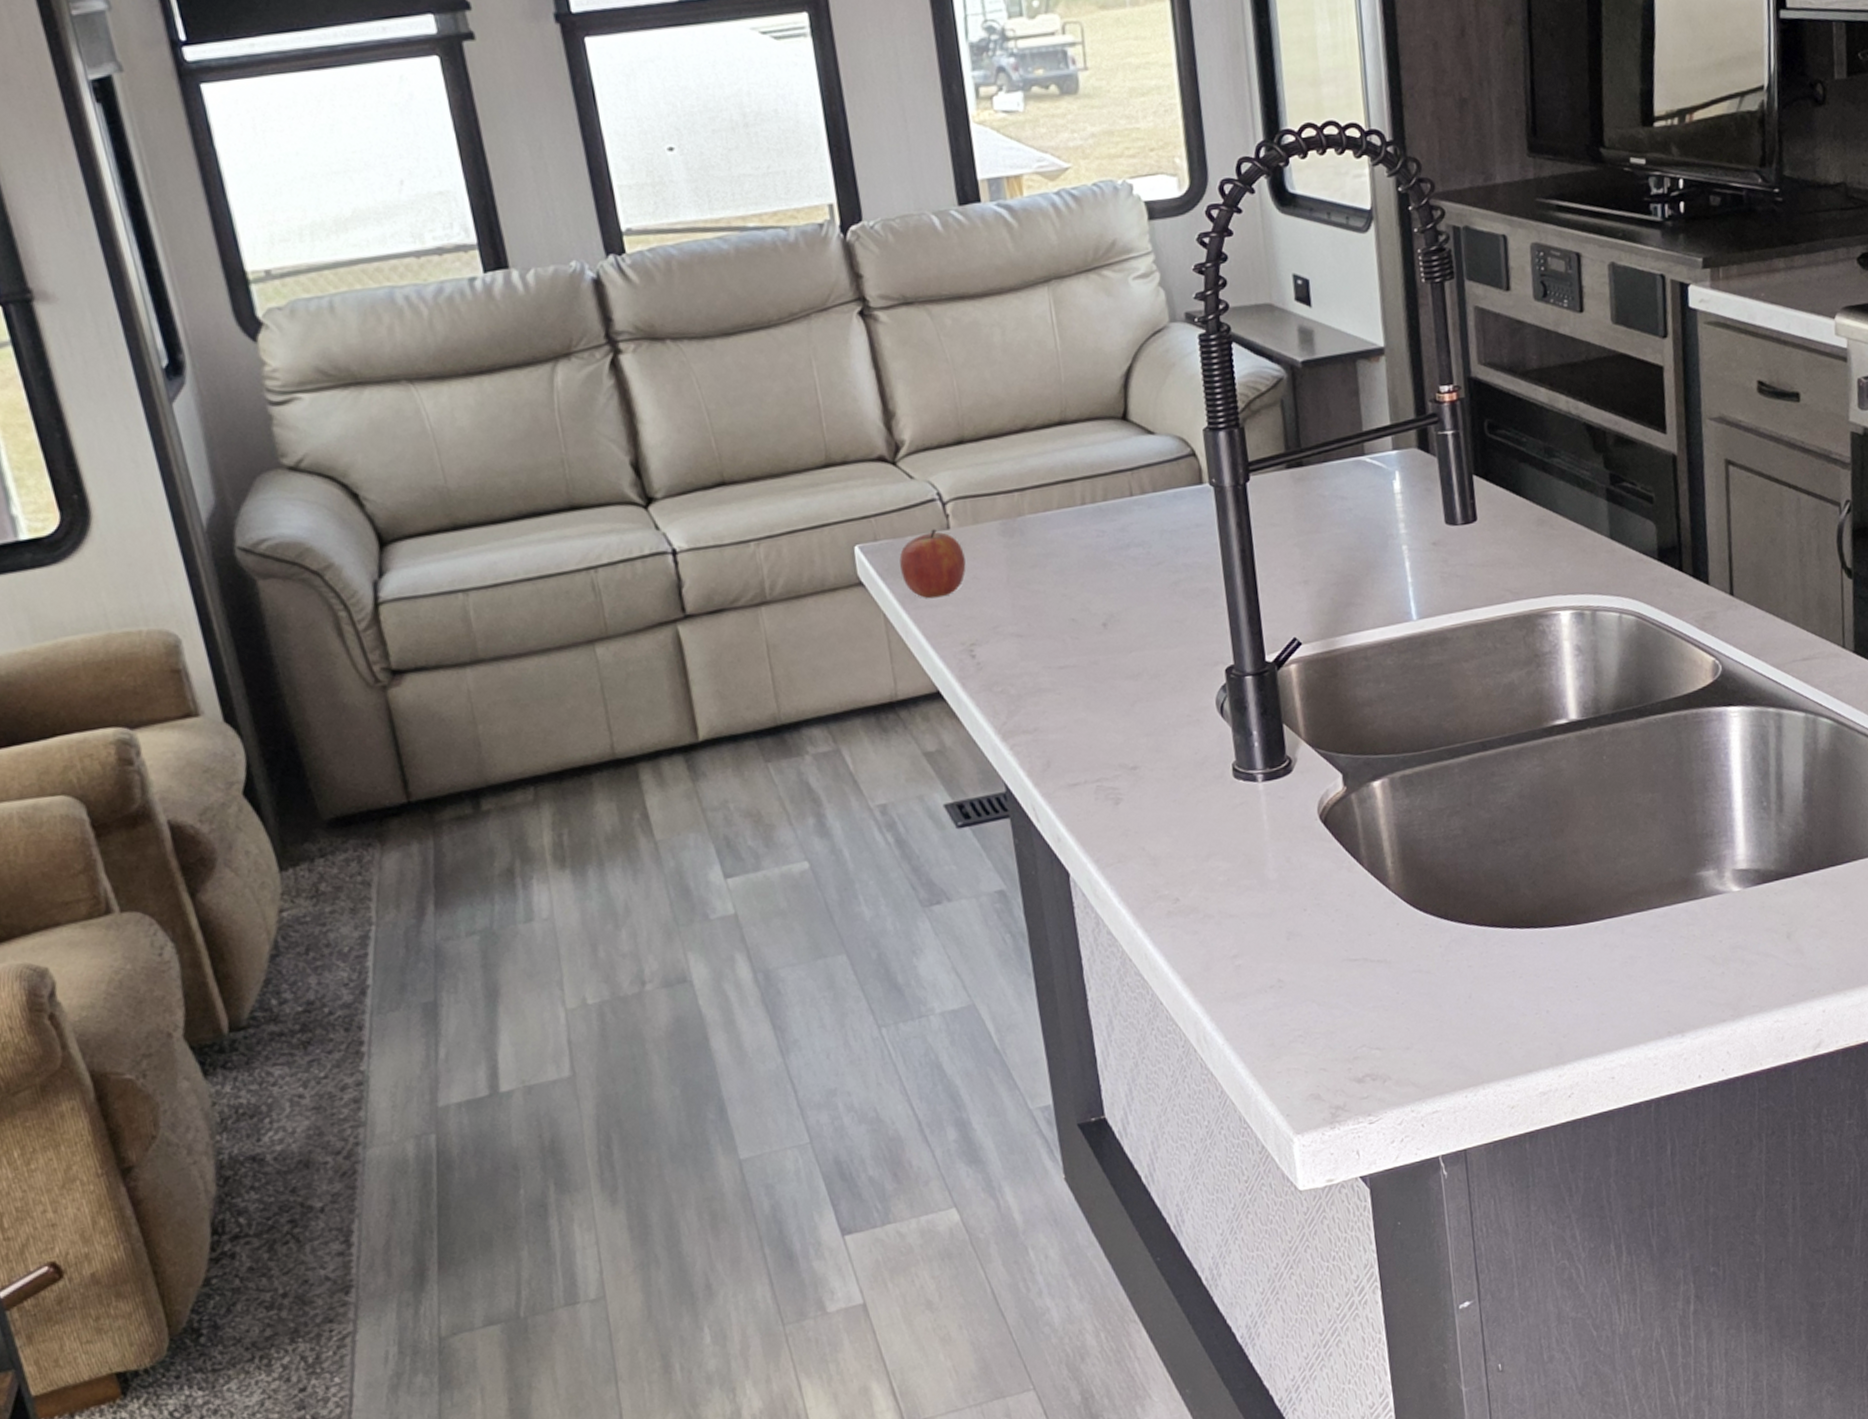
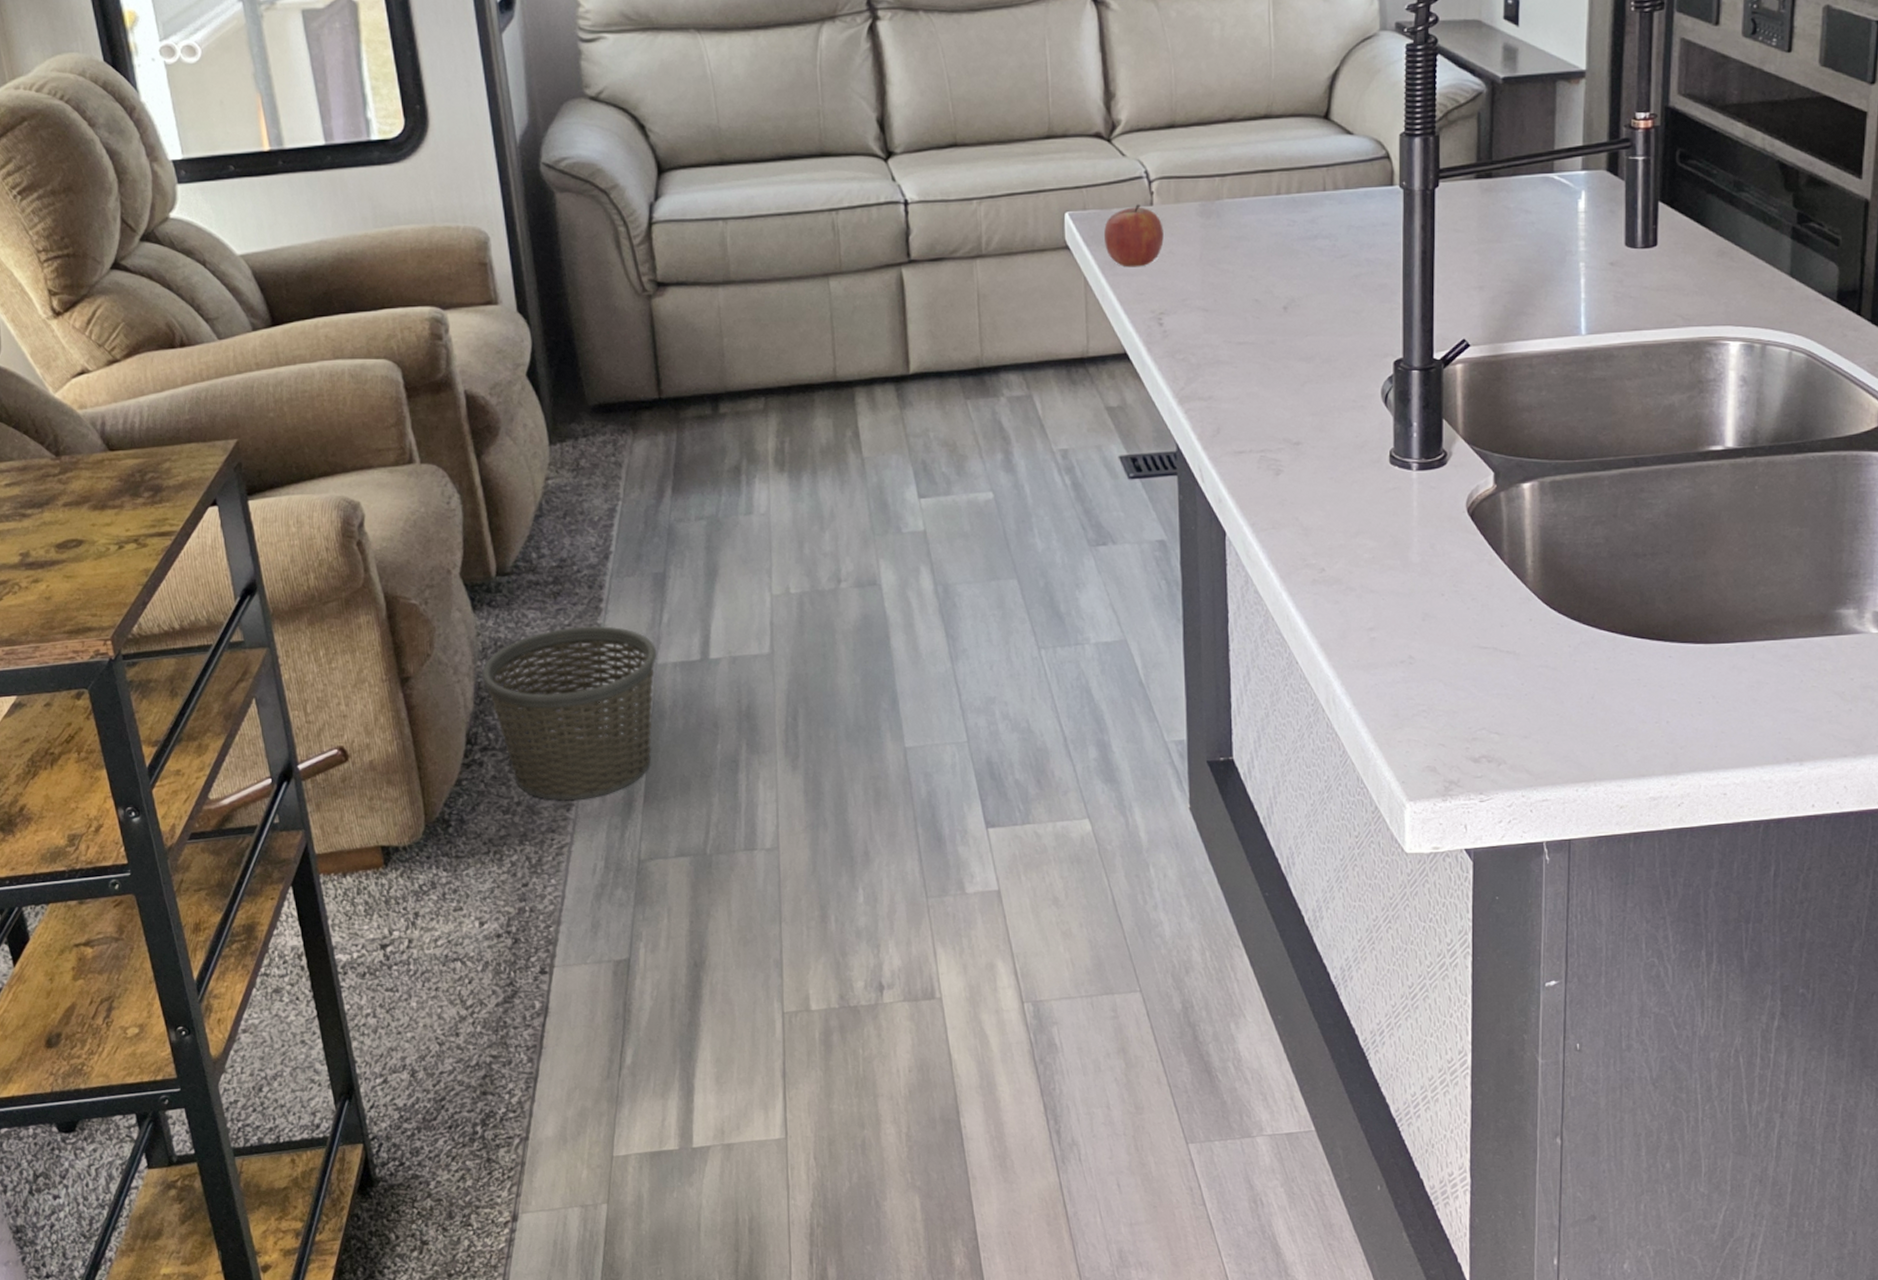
basket: none [222,1071,442,1286] -> present [481,625,657,801]

